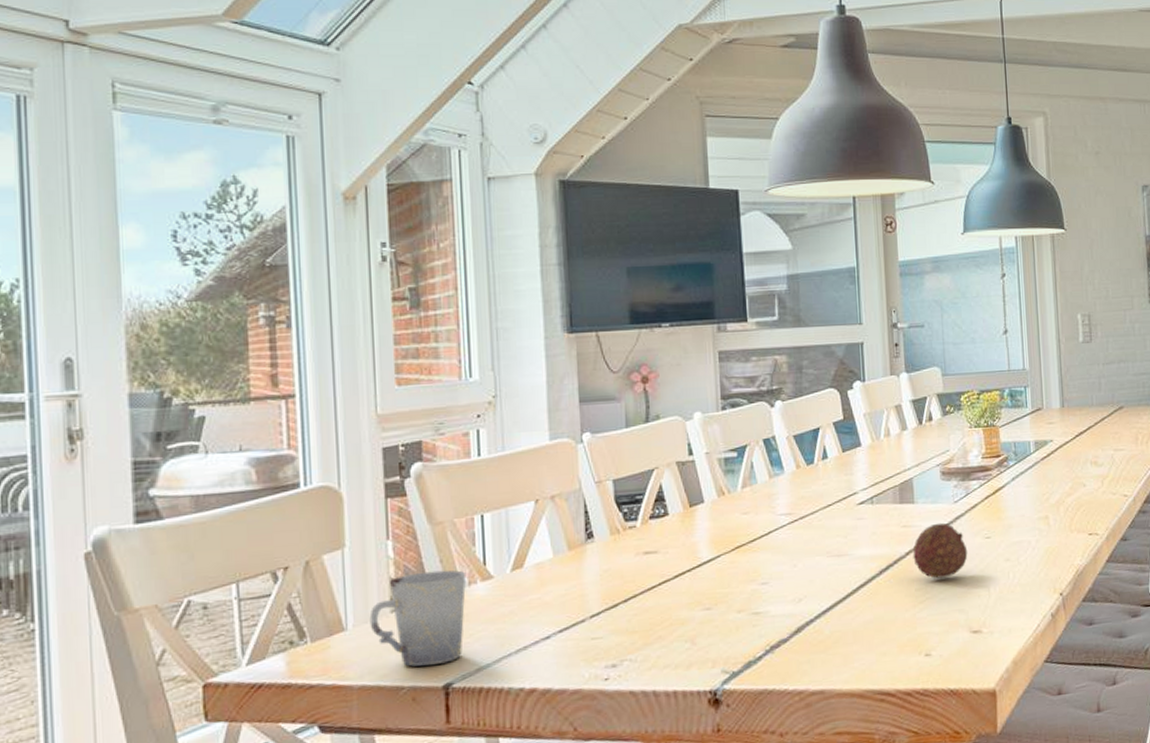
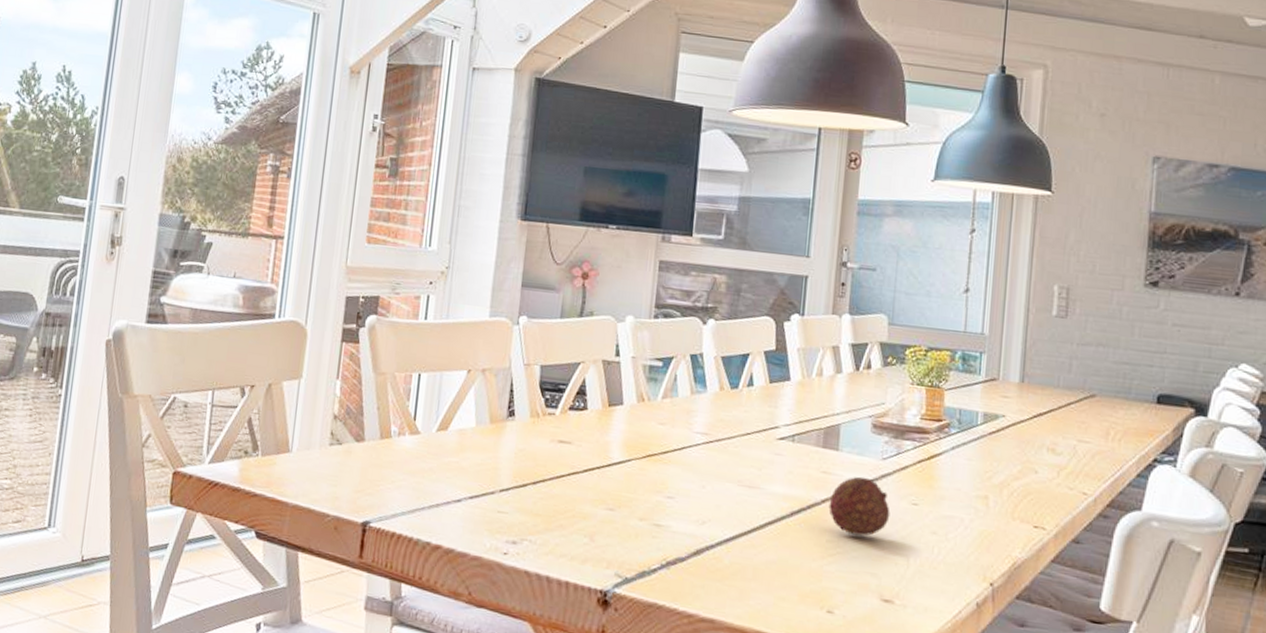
cup: present [369,570,467,667] -> none [310,414,398,503]

